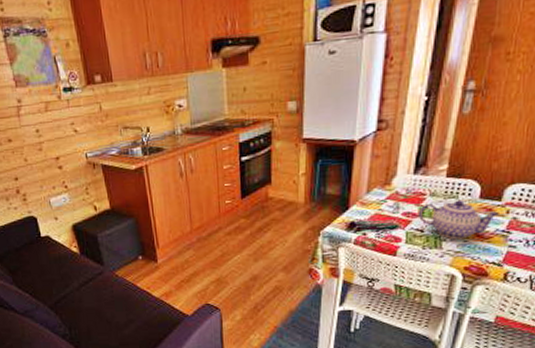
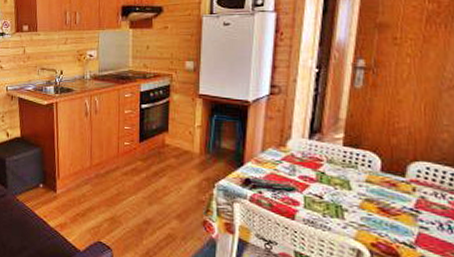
teapot: present [419,200,499,240] -> none [317,169,404,212]

